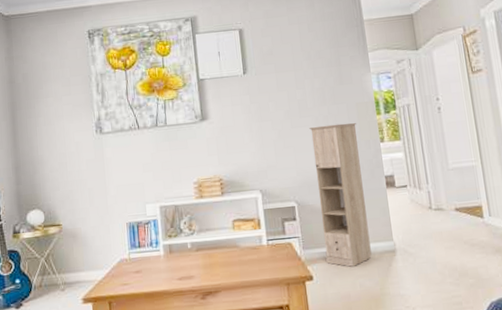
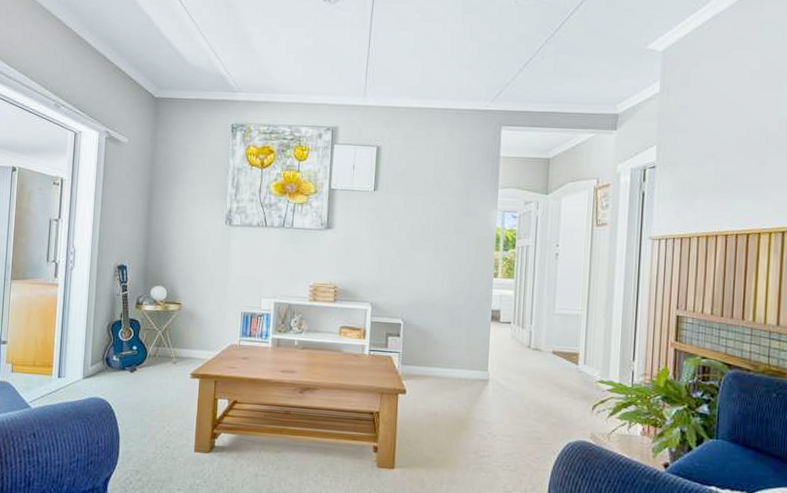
storage cabinet: present [309,123,372,267] -> none [421,251,475,388]

